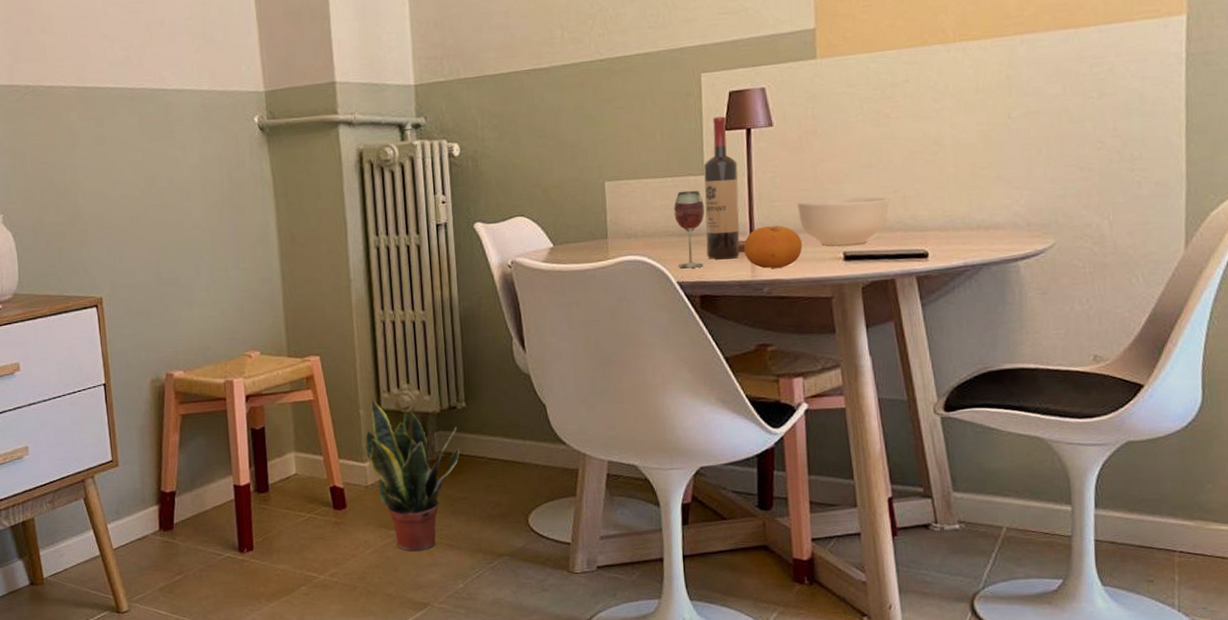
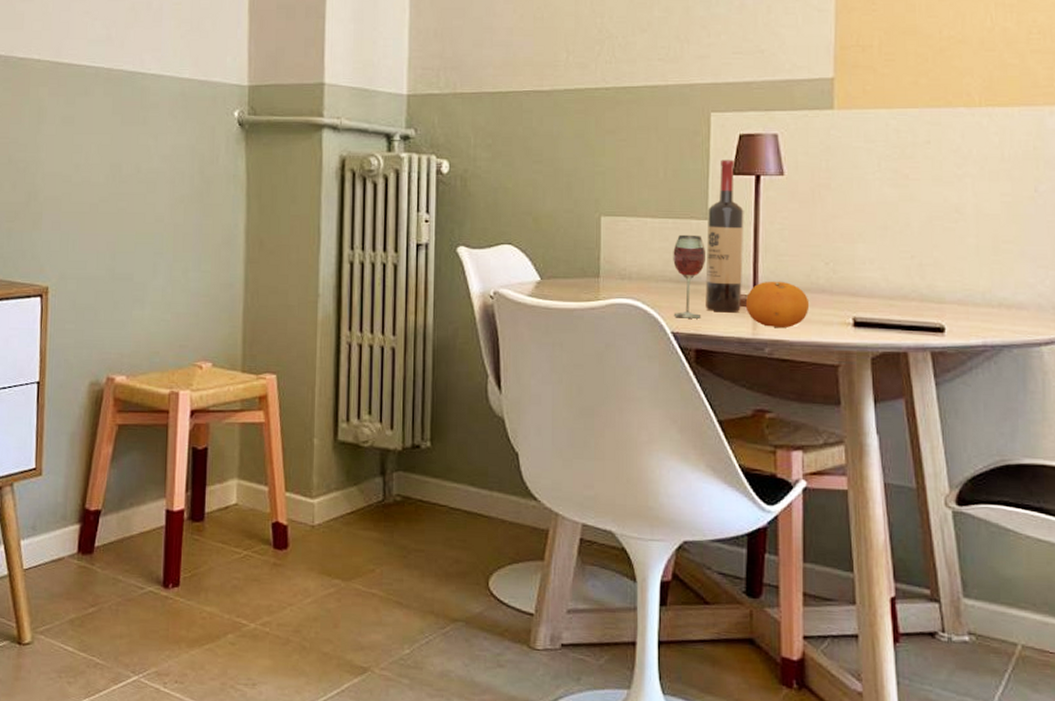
potted plant: present [364,399,460,551] -> none [315,428,419,606]
bowl: present [796,196,890,246] -> none [805,257,905,311]

